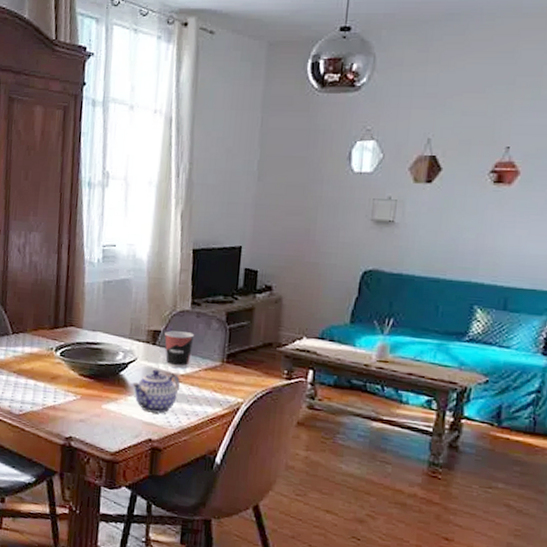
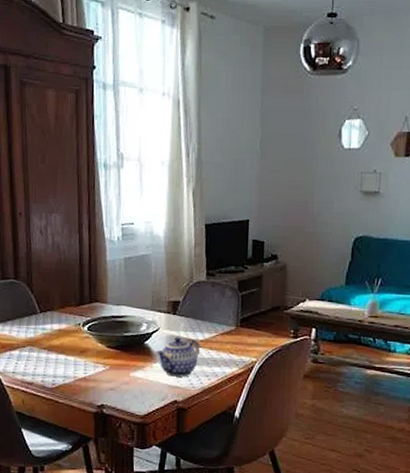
cup: present [164,330,195,369] -> none [184,301,211,335]

